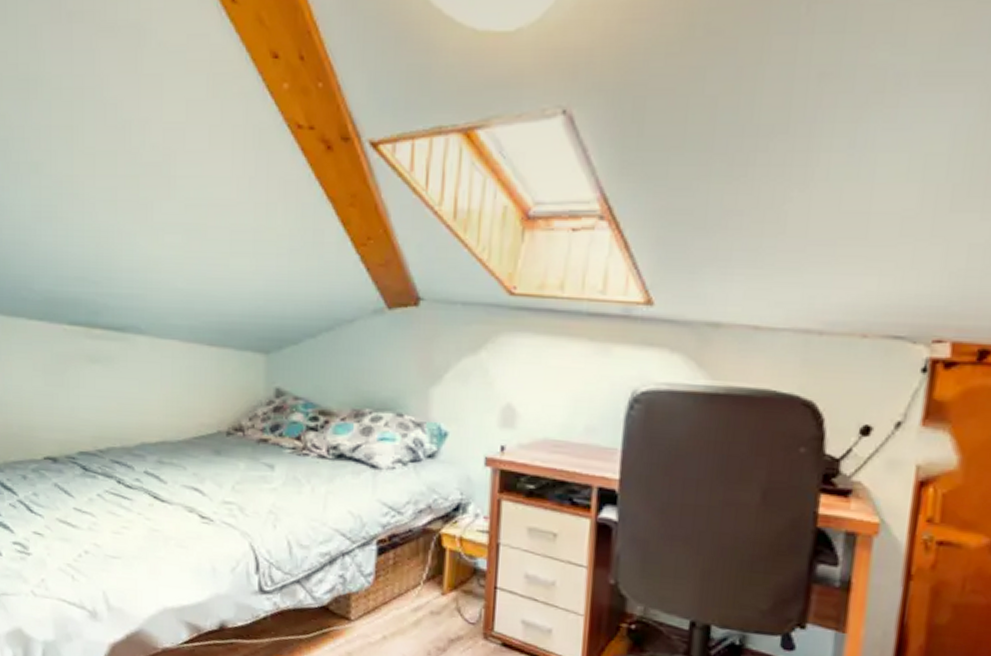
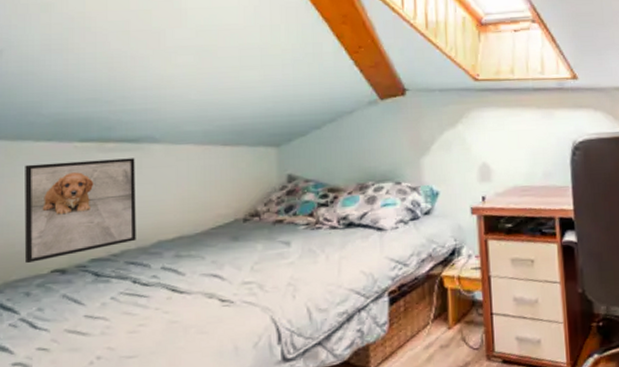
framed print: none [19,343,121,447] -> present [24,158,136,264]

